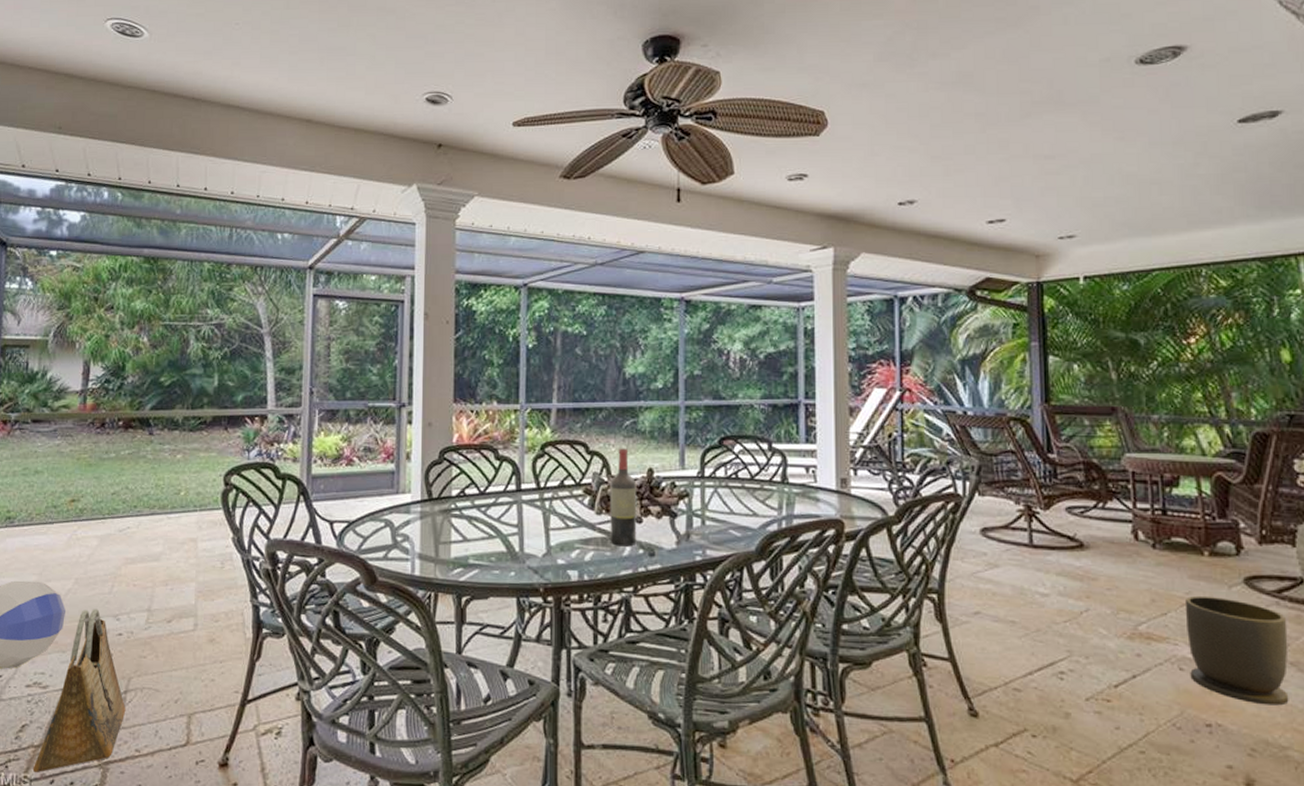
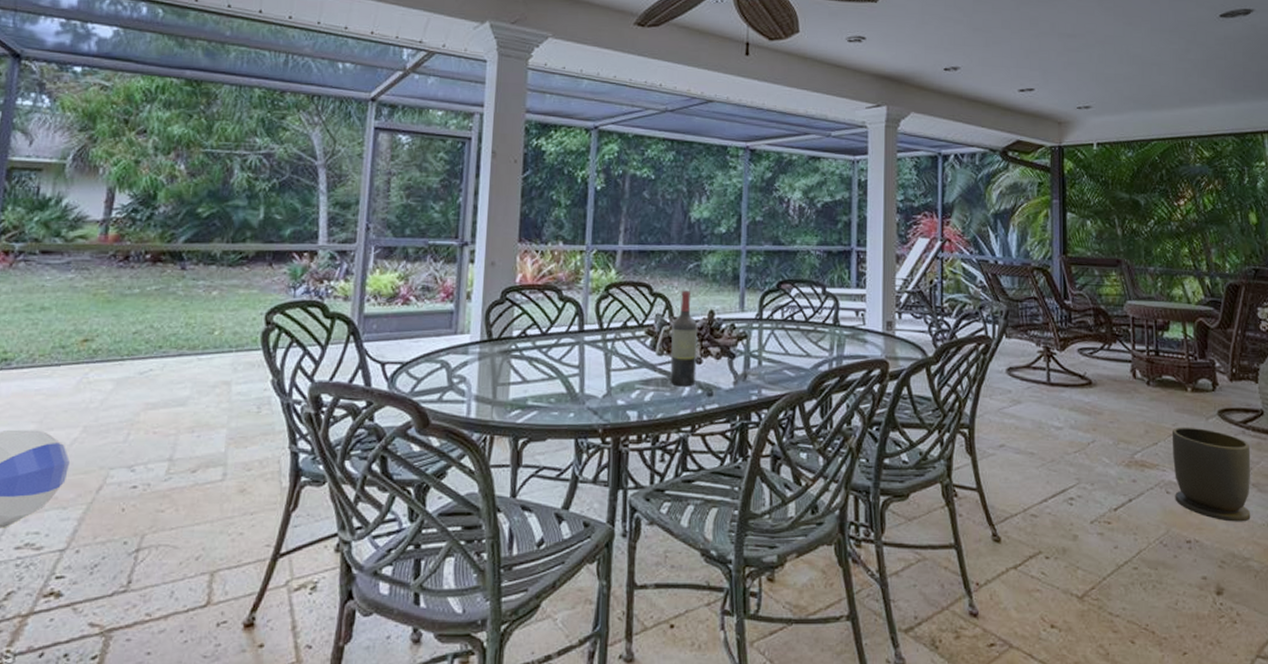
grocery bag: present [32,609,126,773] -> none [17,459,137,646]

